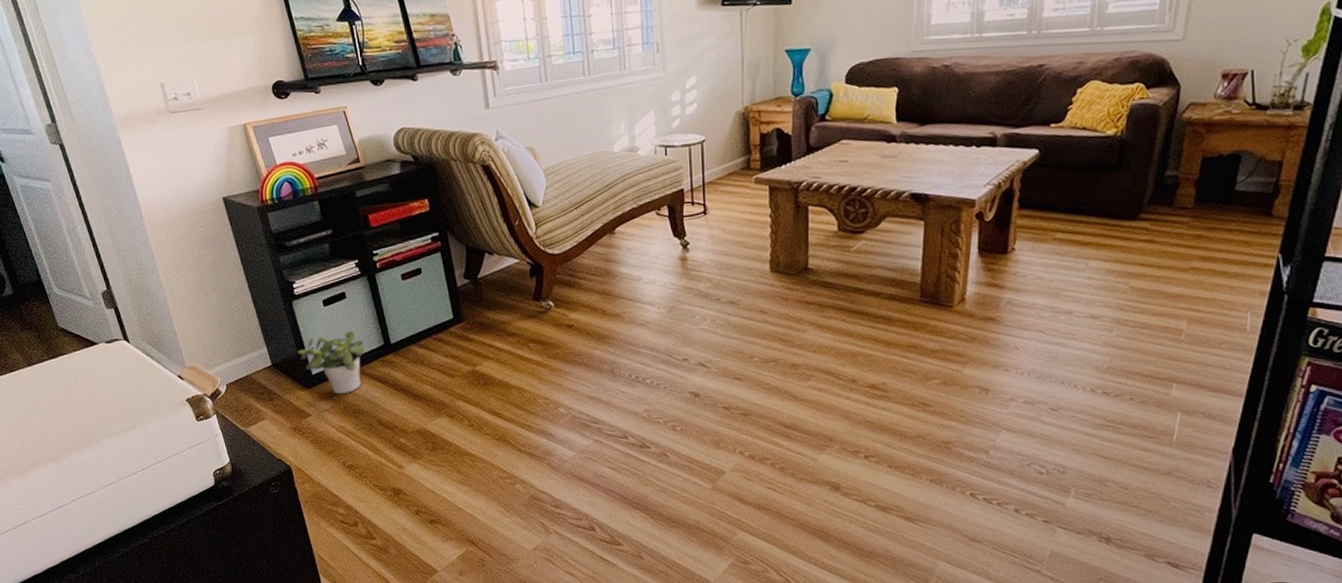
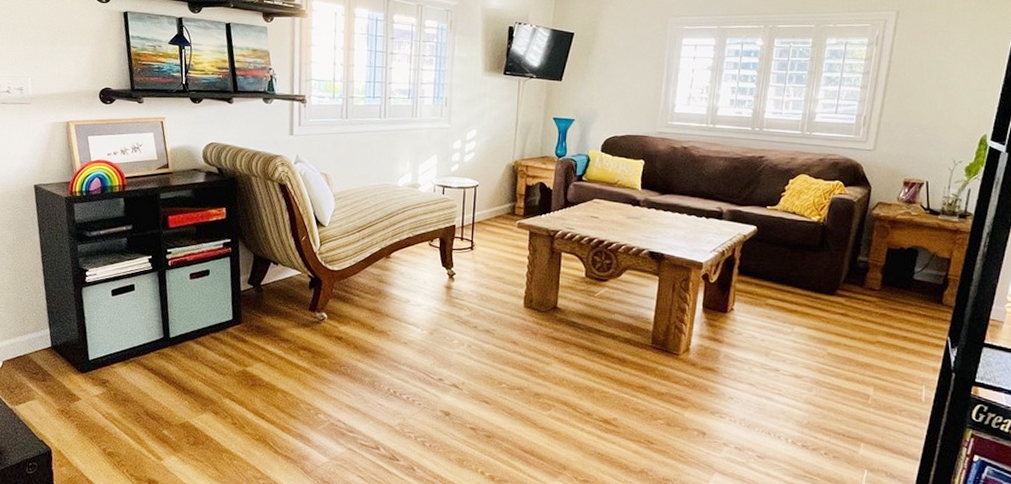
potted plant: present [297,330,367,395] -> none [79,321,146,382]

